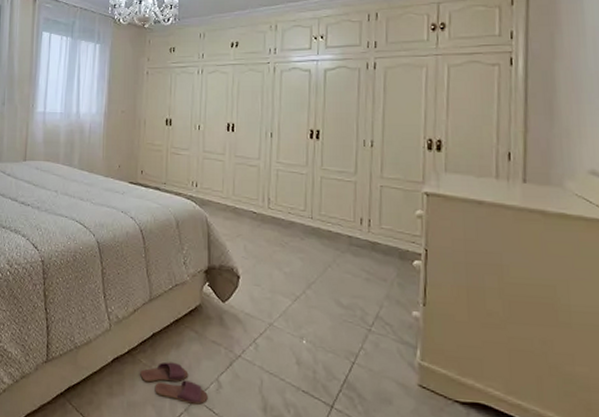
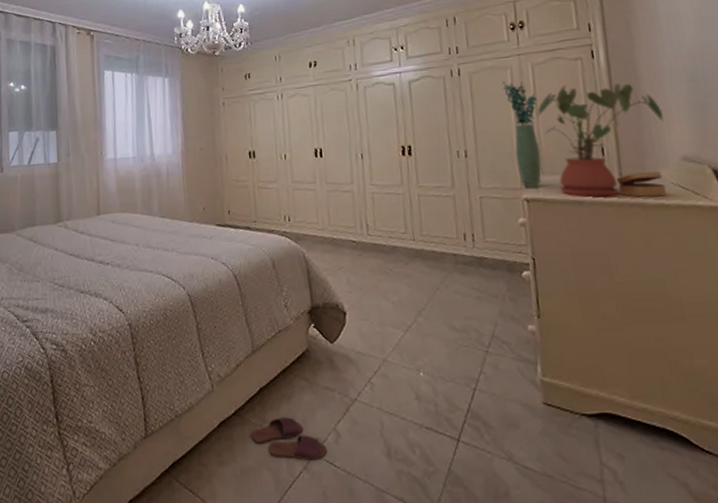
vase: none [417,78,449,185] -> present [502,81,542,190]
house plant: none [448,88,576,200] -> present [537,84,664,197]
jewelry box: none [520,181,570,207] -> present [617,171,668,197]

